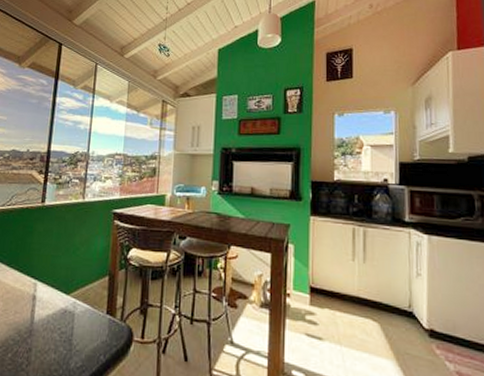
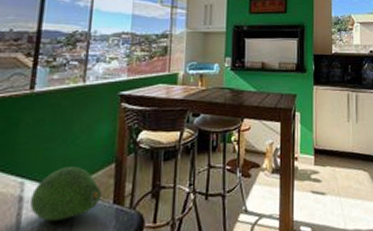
fruit: none [41,274,97,322] -> present [30,166,101,222]

